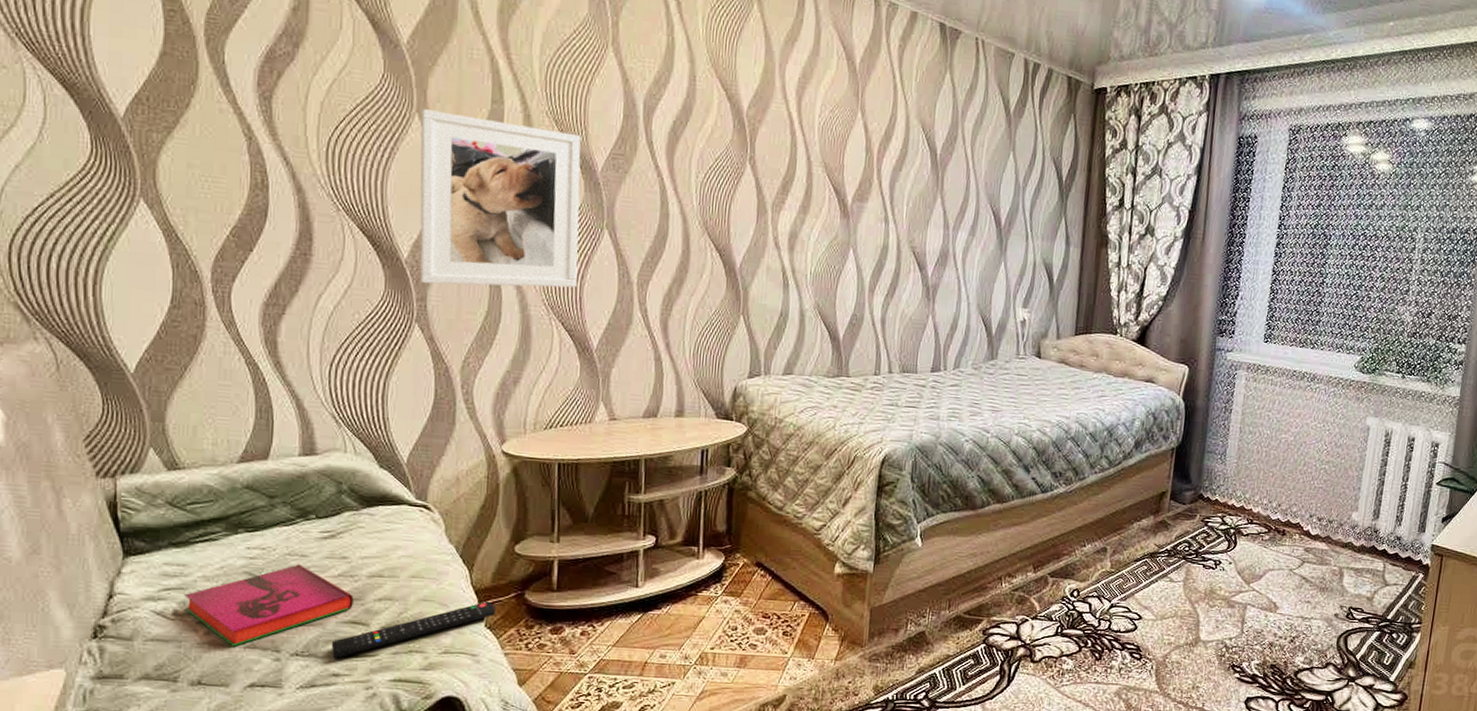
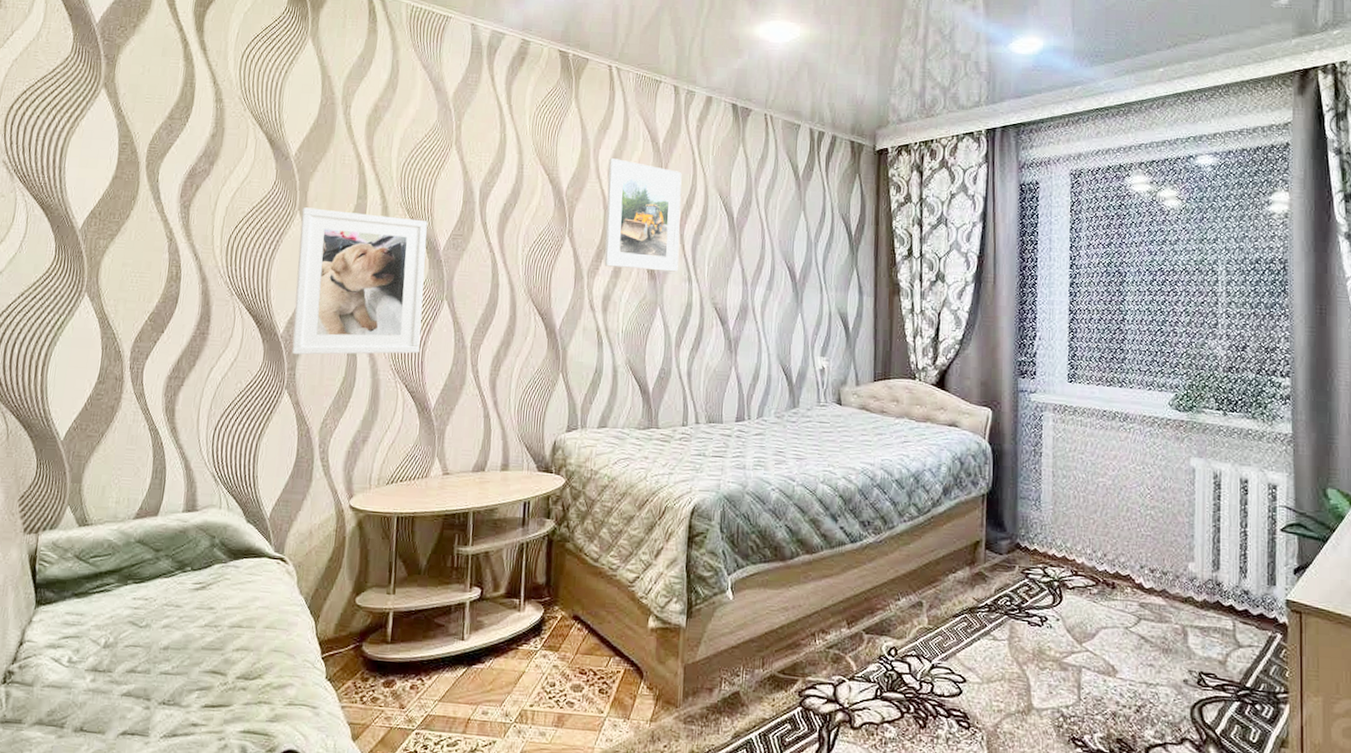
hardback book: present [185,564,354,647] -> none [77,614,216,694]
remote control: present [331,601,496,659] -> none [193,652,336,708]
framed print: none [791,76,881,211] -> present [604,158,682,272]

